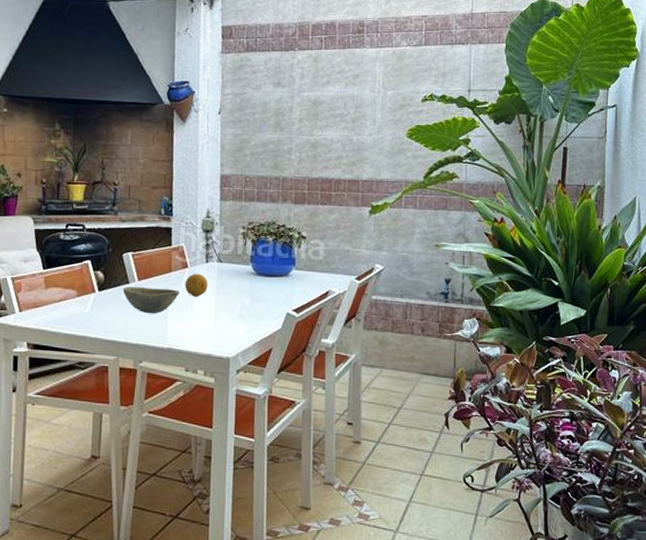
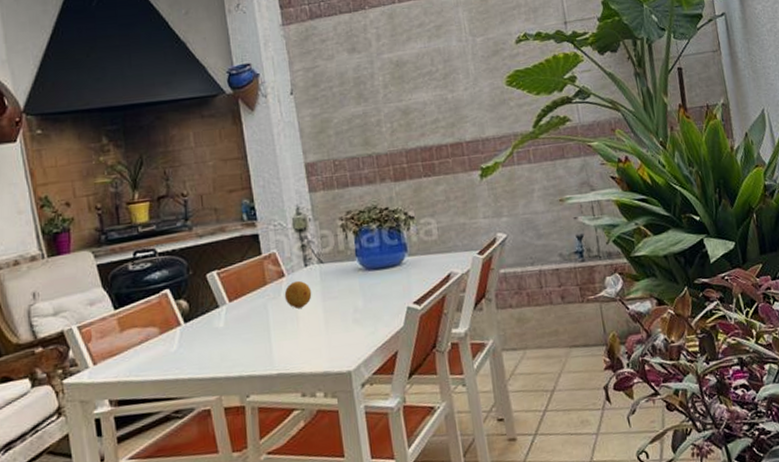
bowl: present [123,286,179,314] -> none [213,304,280,339]

